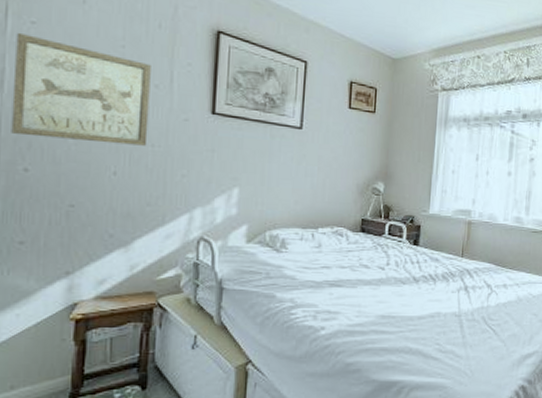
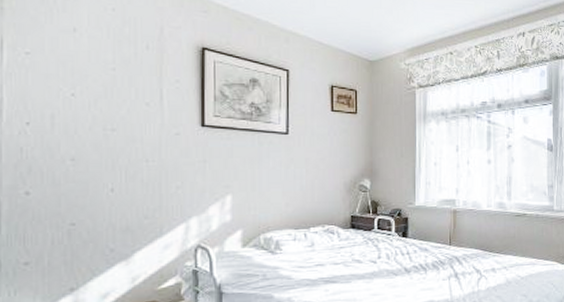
wall art: present [11,32,151,146] -> none [11,63,142,162]

